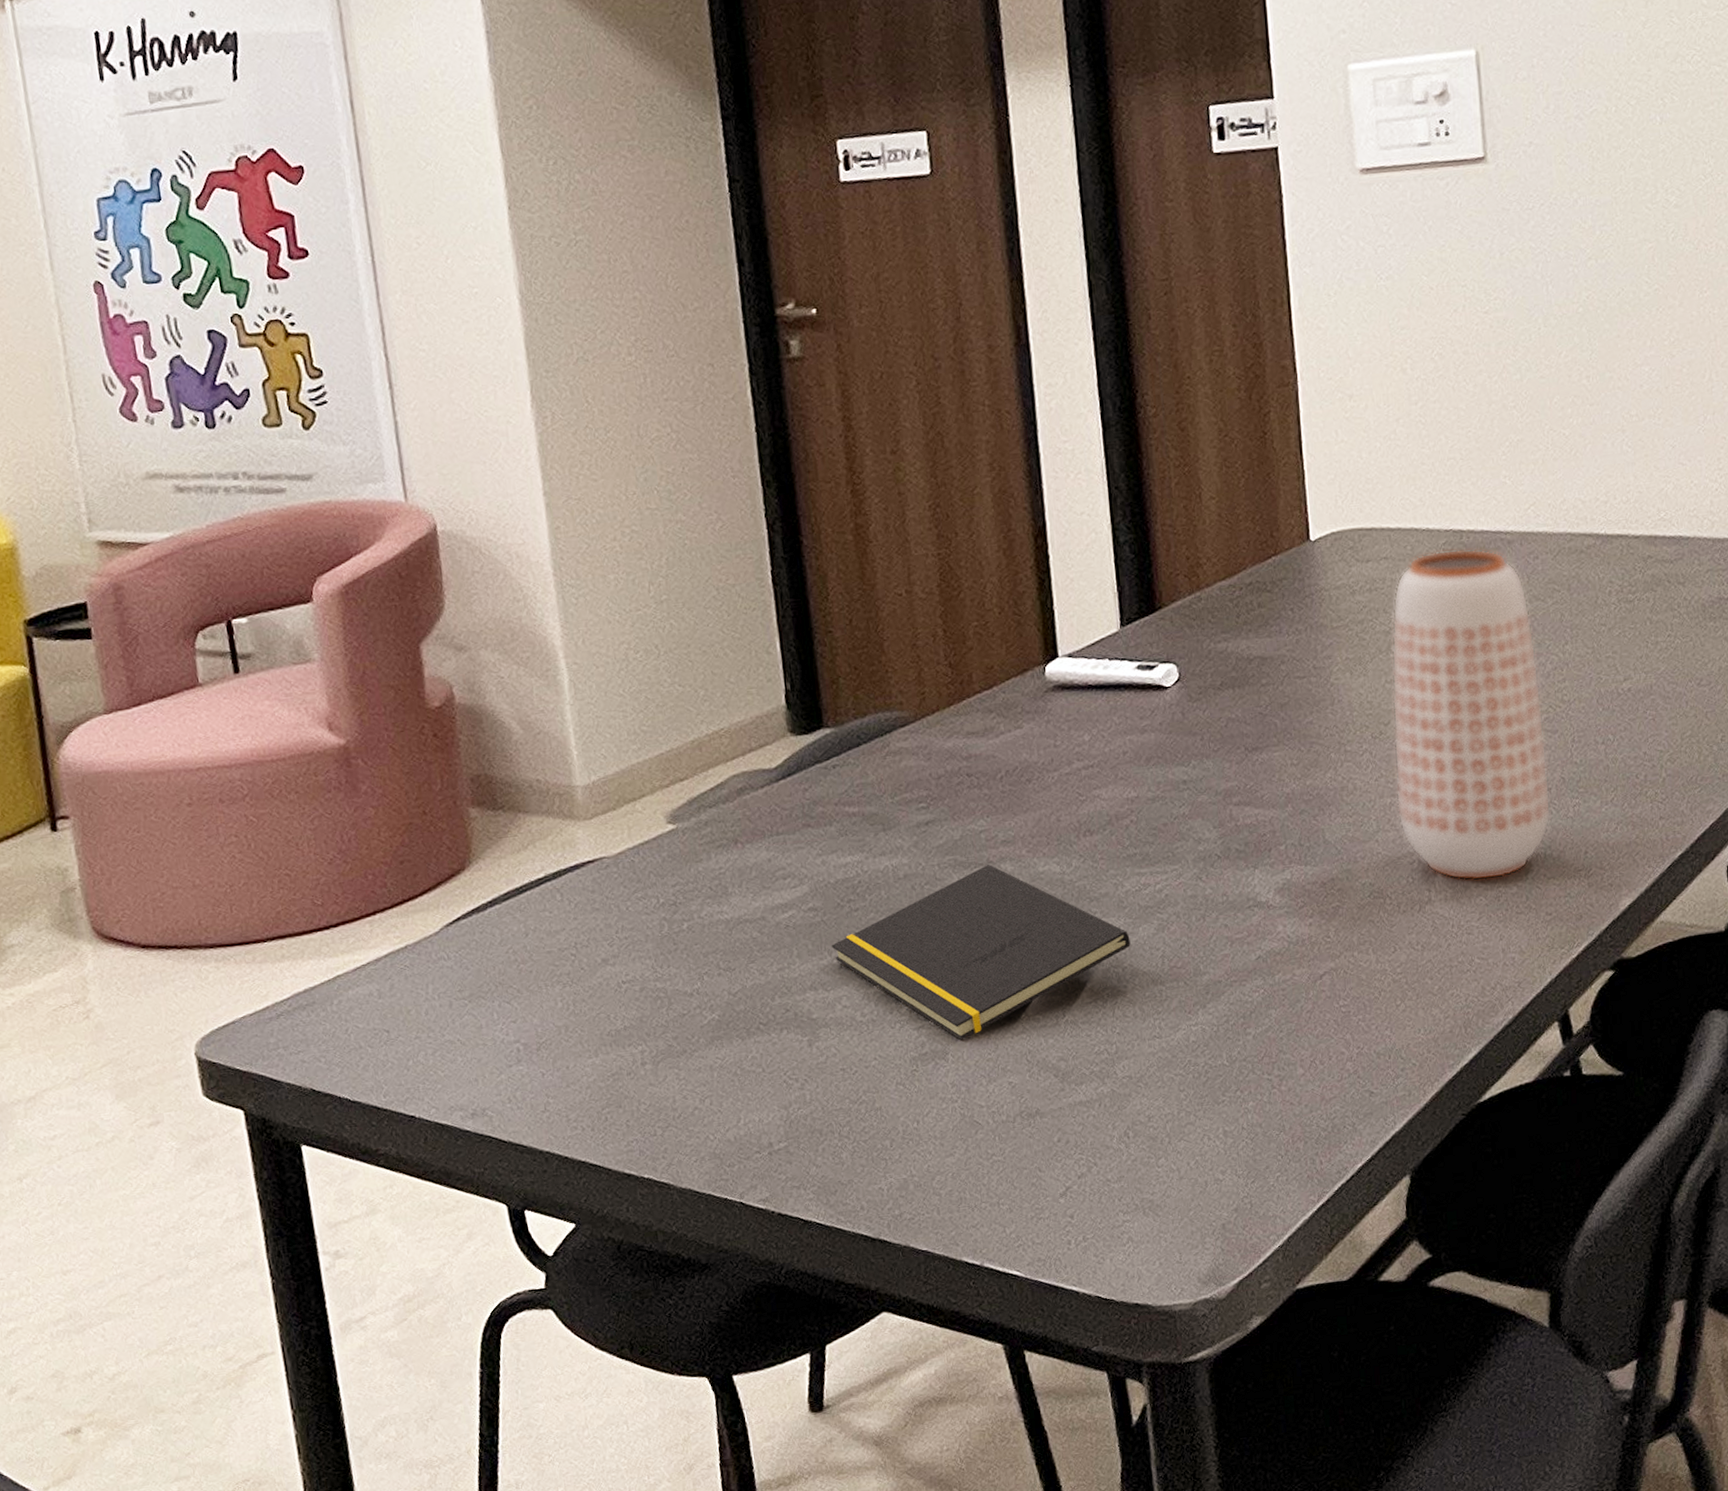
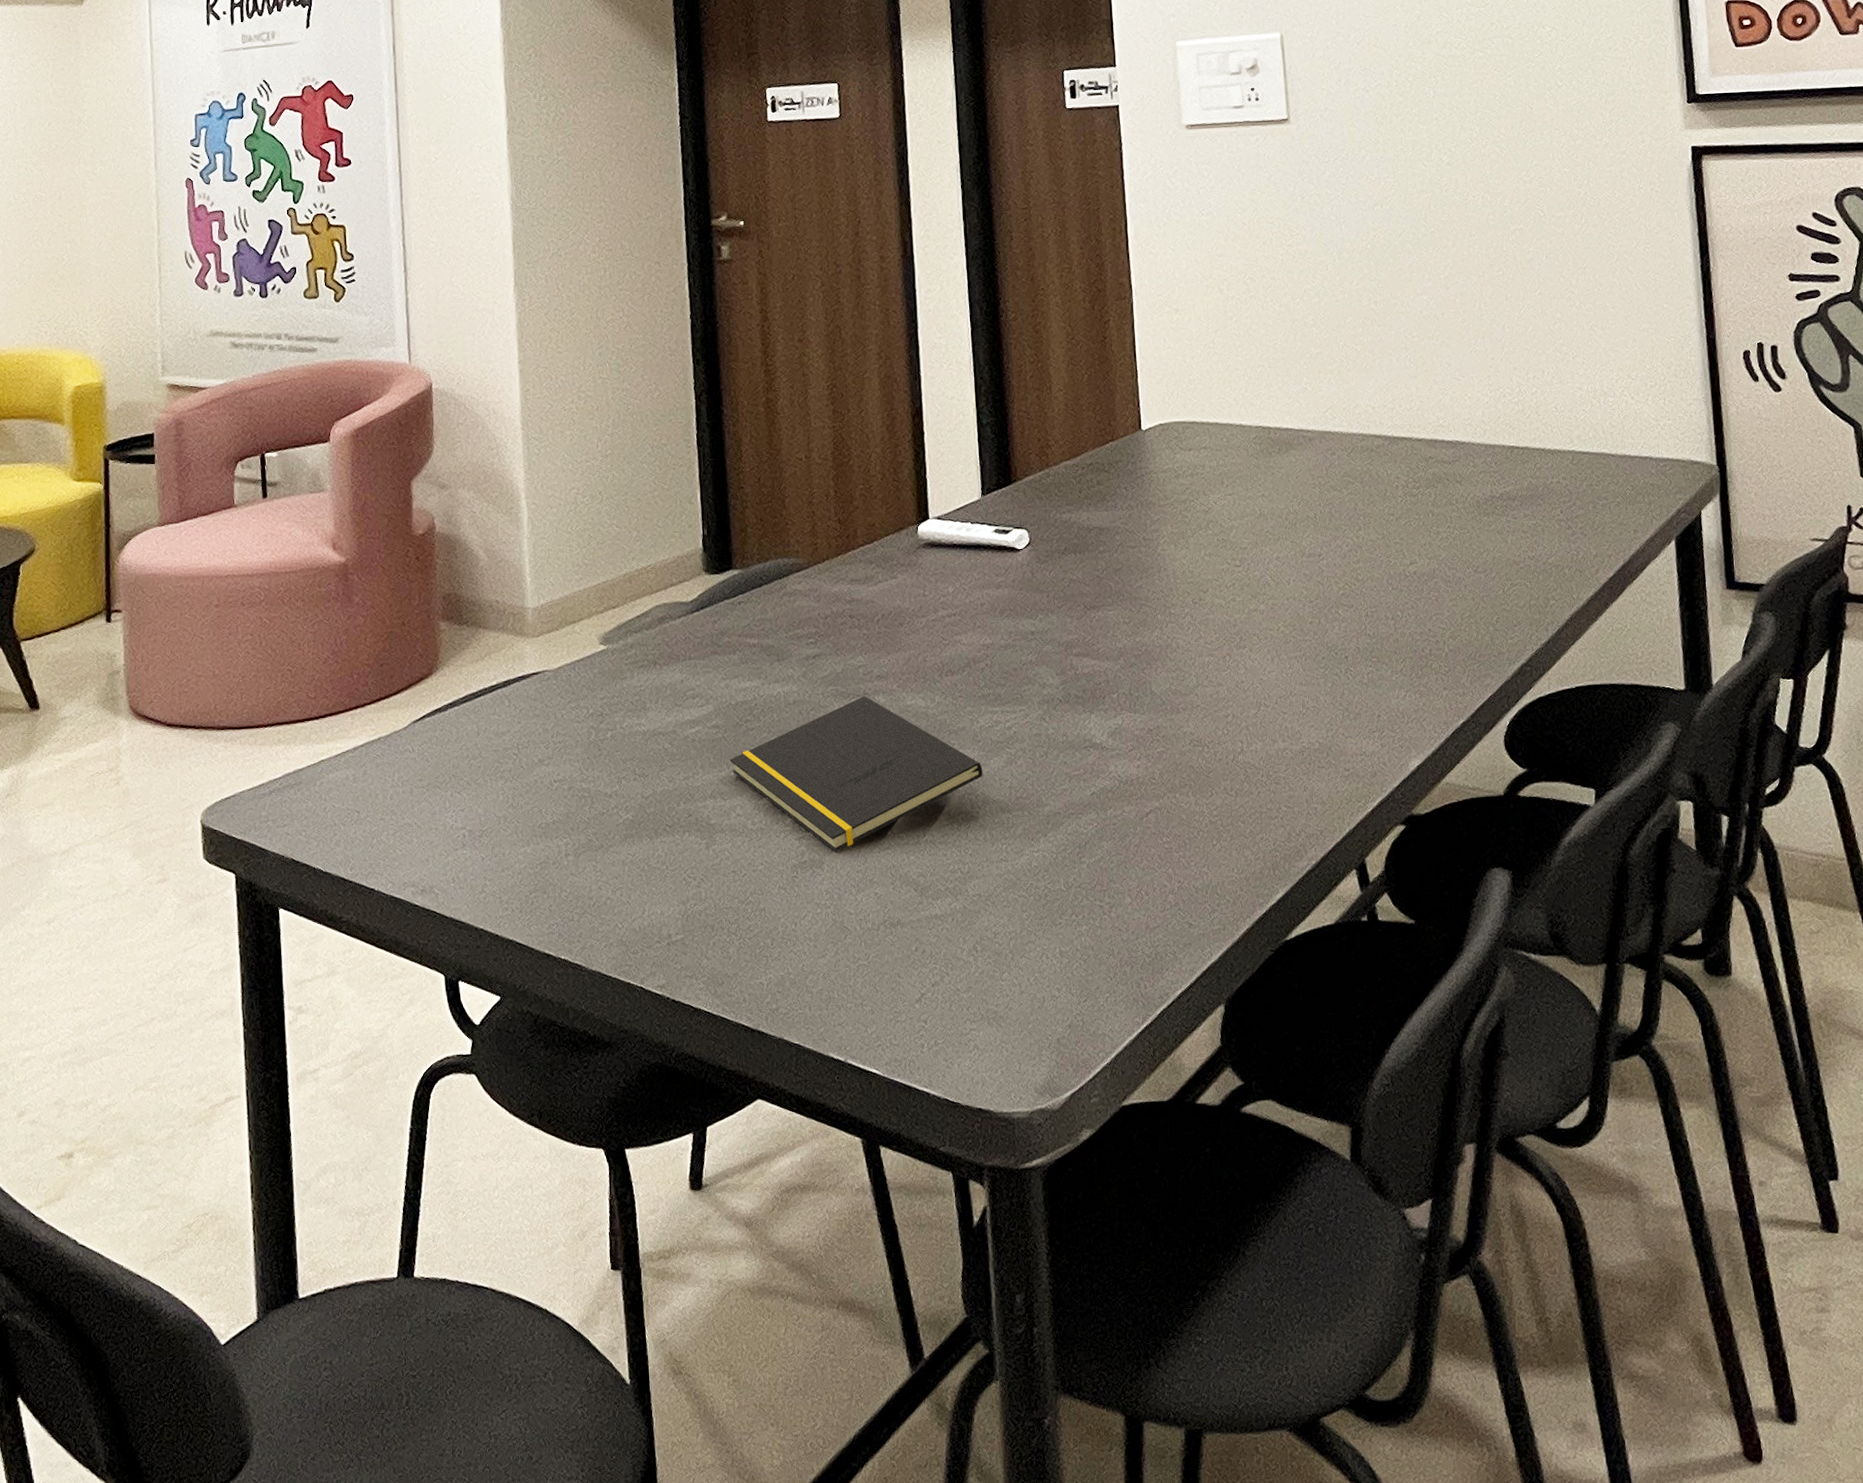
vase: present [1391,548,1551,881] -> none [1210,443,1348,736]

